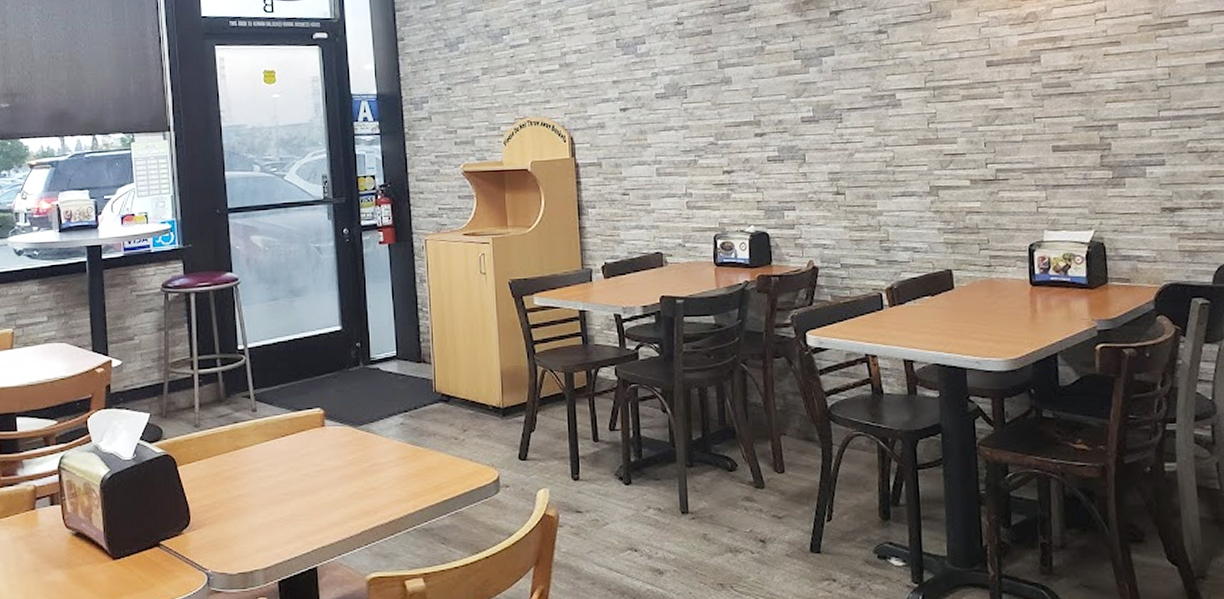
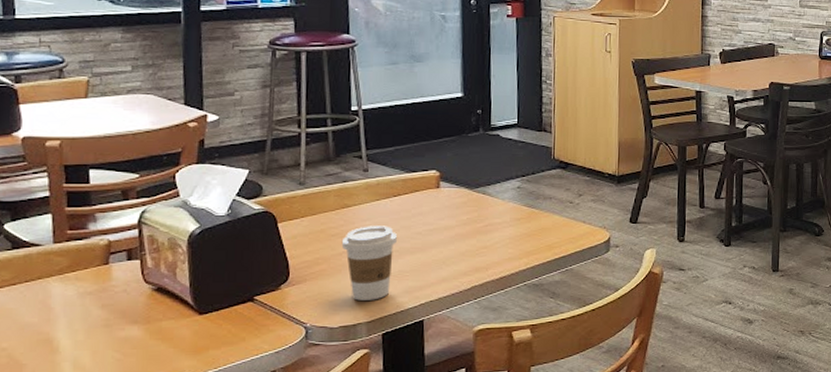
coffee cup: none [236,467,288,546] -> present [341,226,398,301]

